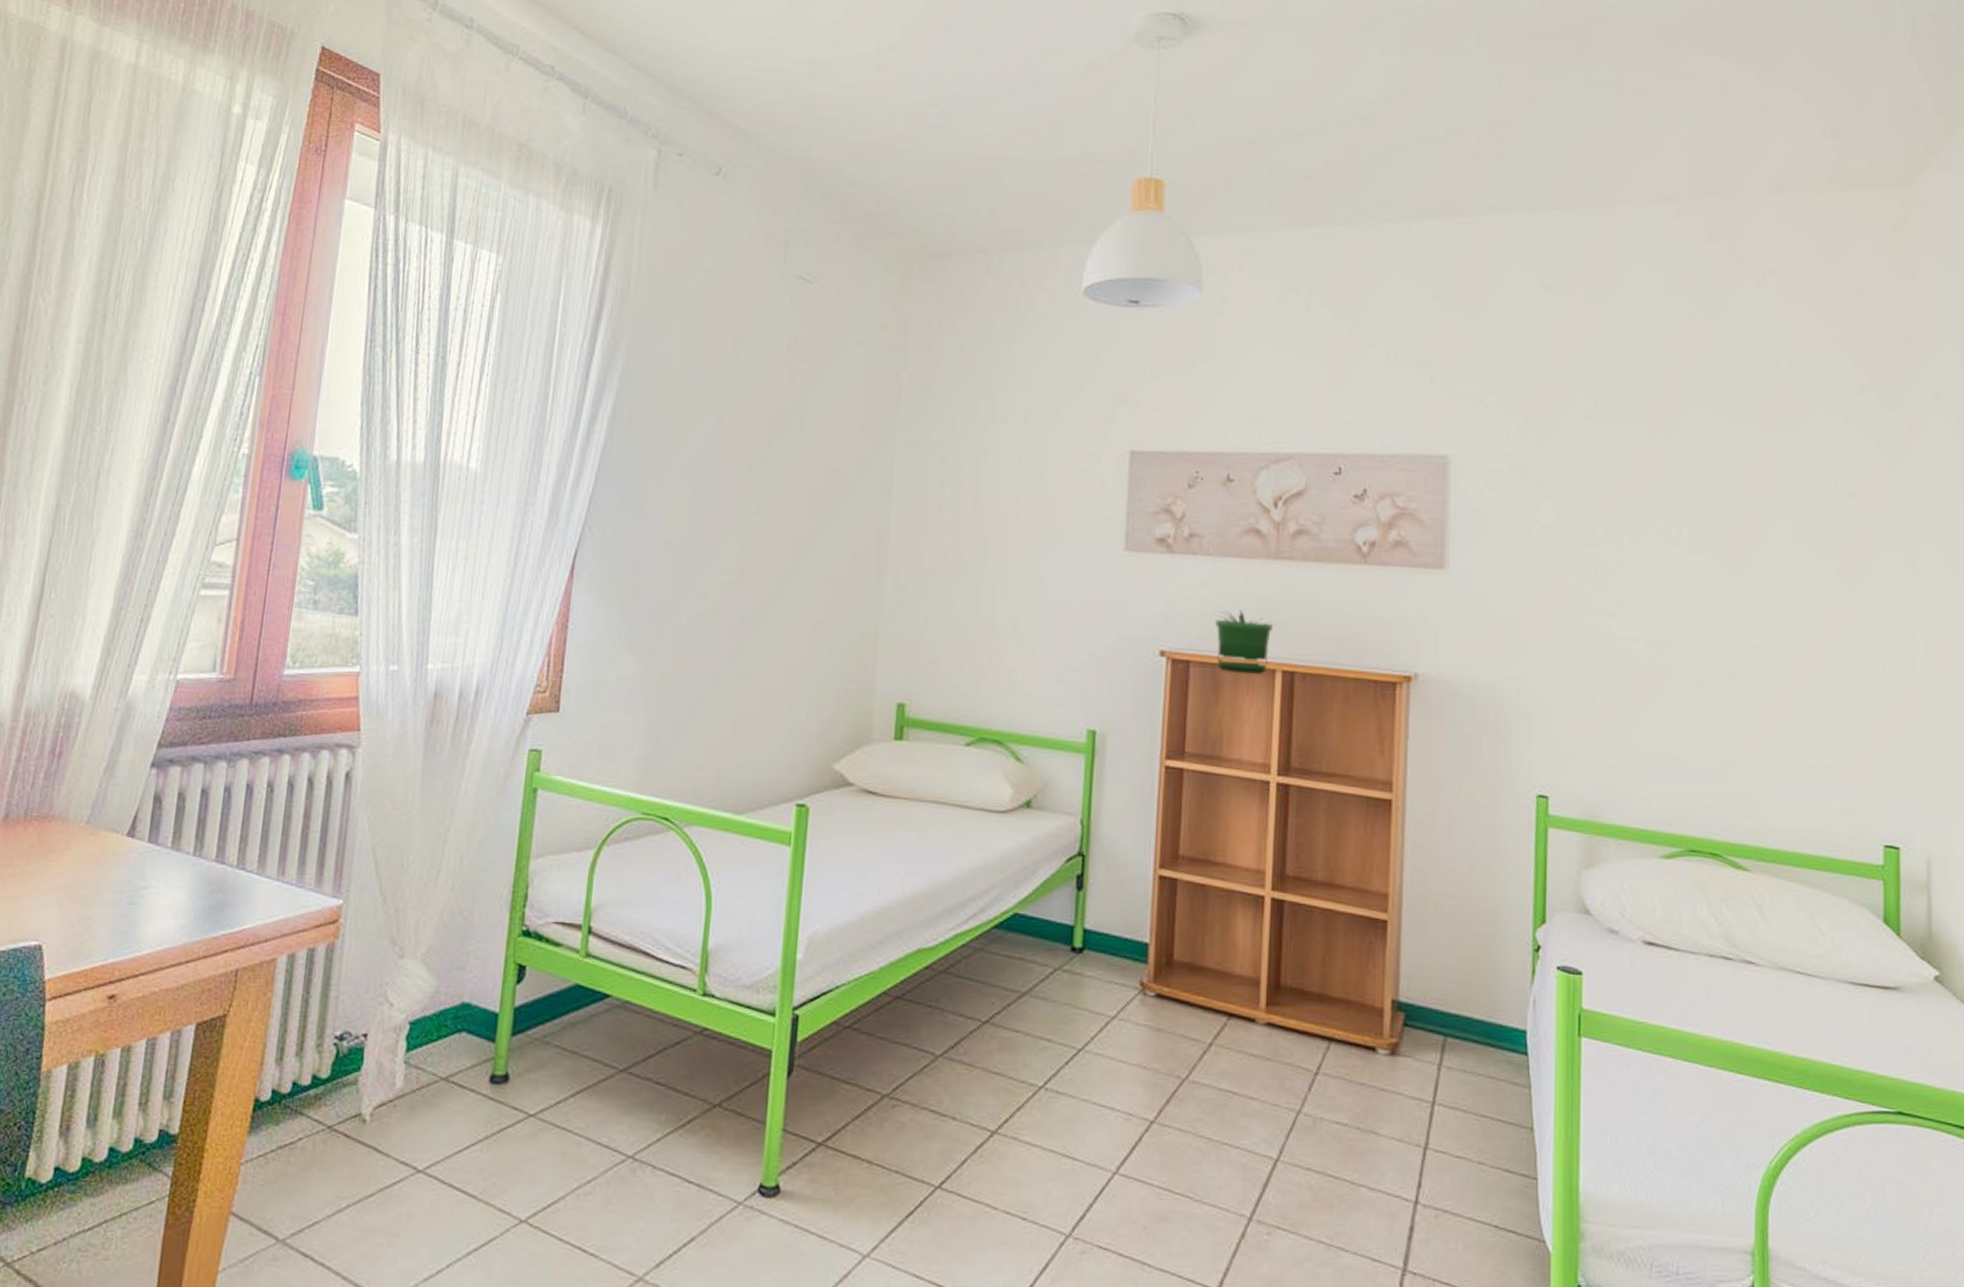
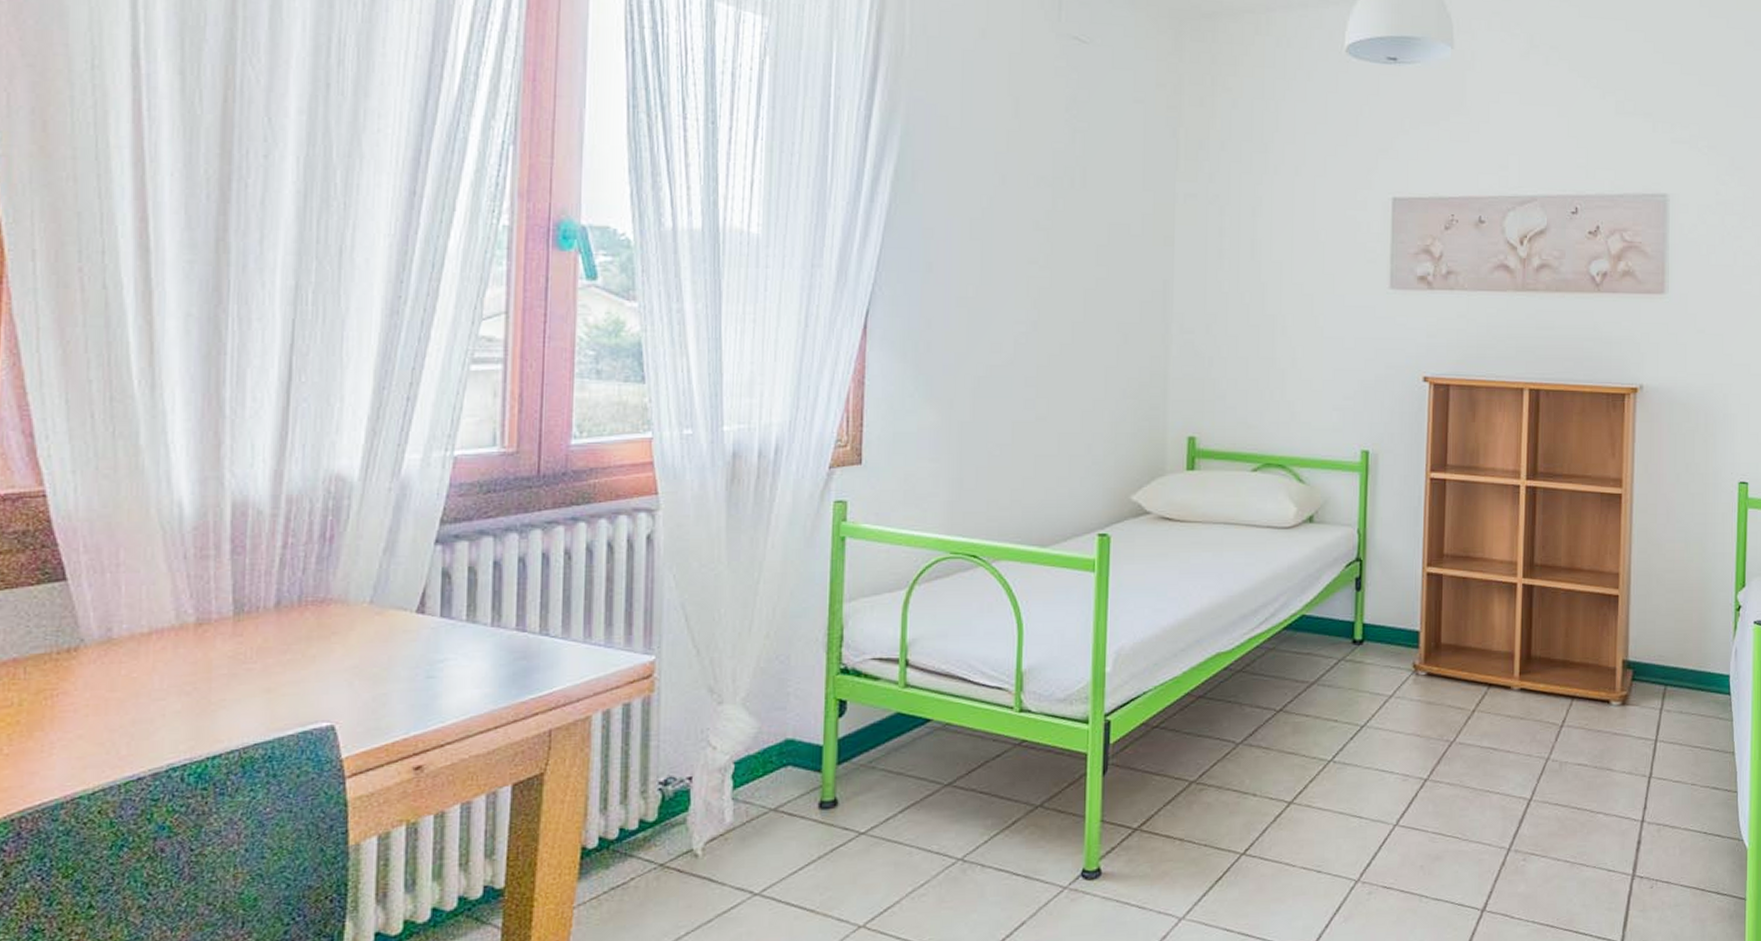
planter: present [1214,610,1277,675] -> none [1470,337,1524,394]

